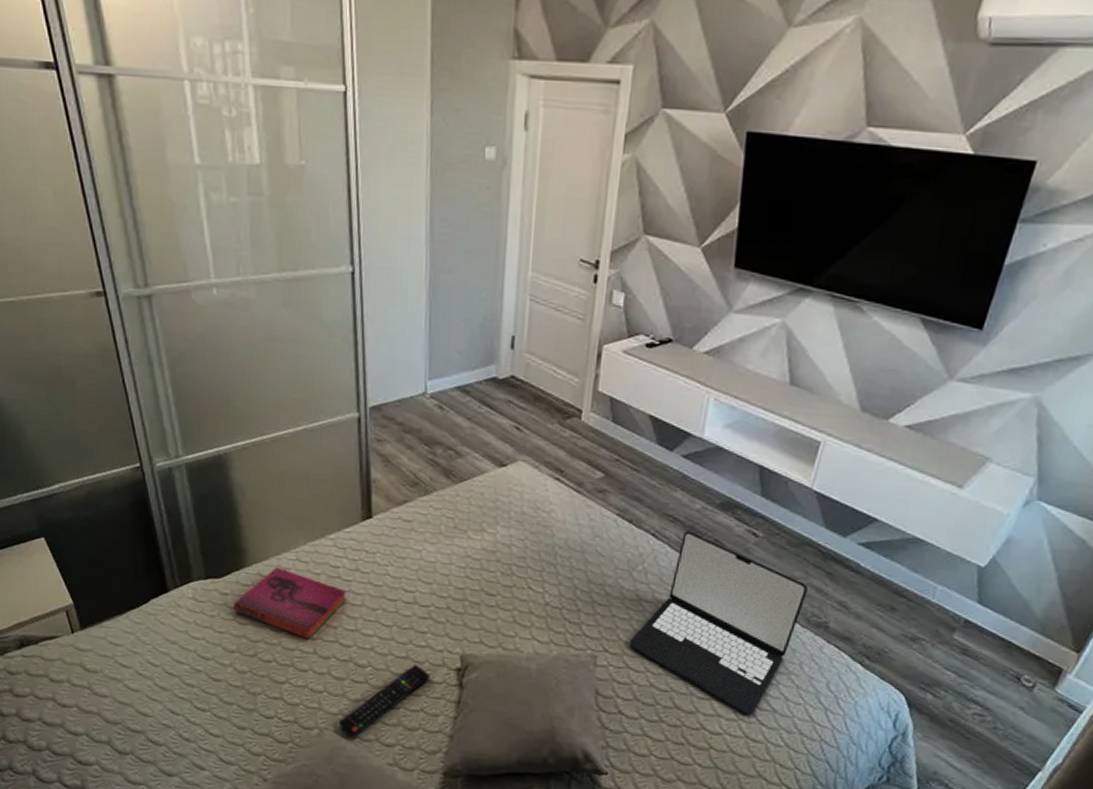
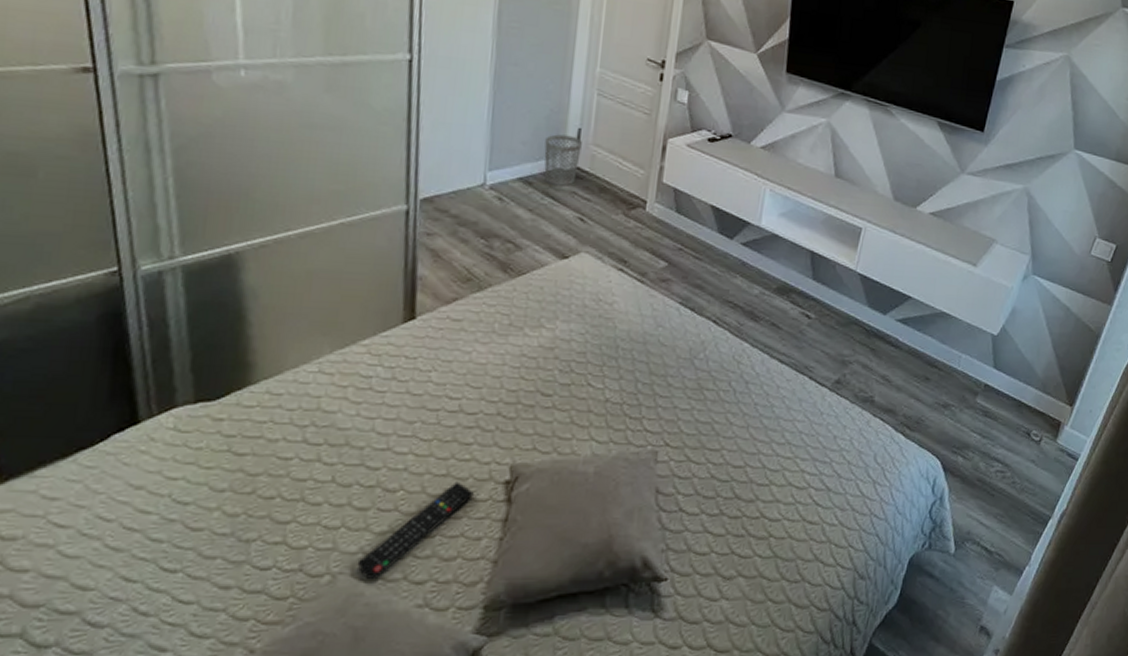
hardback book: present [234,567,347,640] -> none [229,382,379,466]
wastebasket: none [480,342,516,395] -> present [544,134,582,186]
laptop: present [629,531,808,716] -> none [690,316,855,497]

